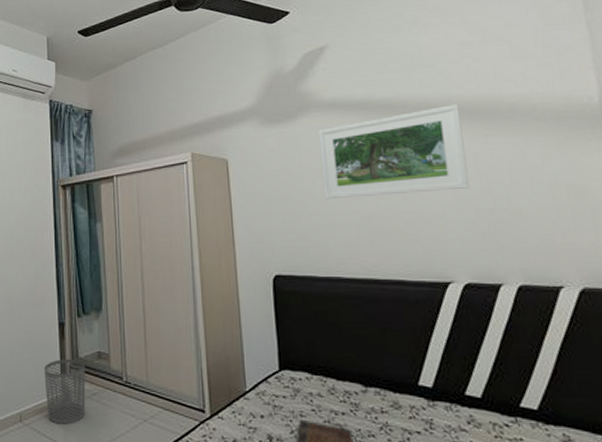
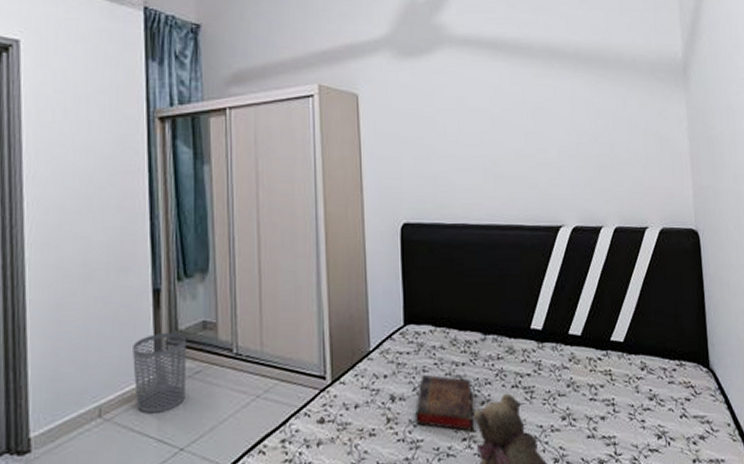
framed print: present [318,104,470,200] -> none [451,50,581,142]

